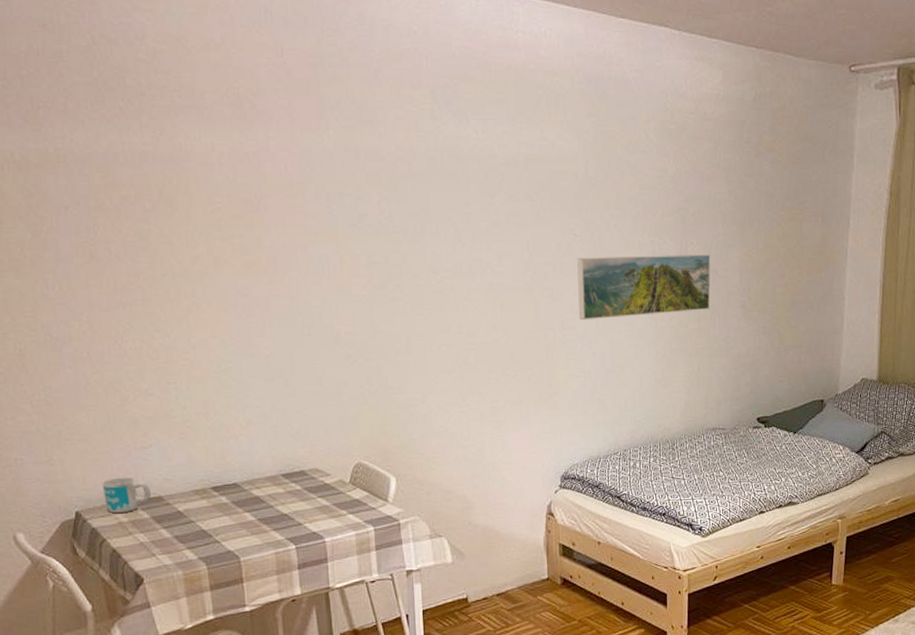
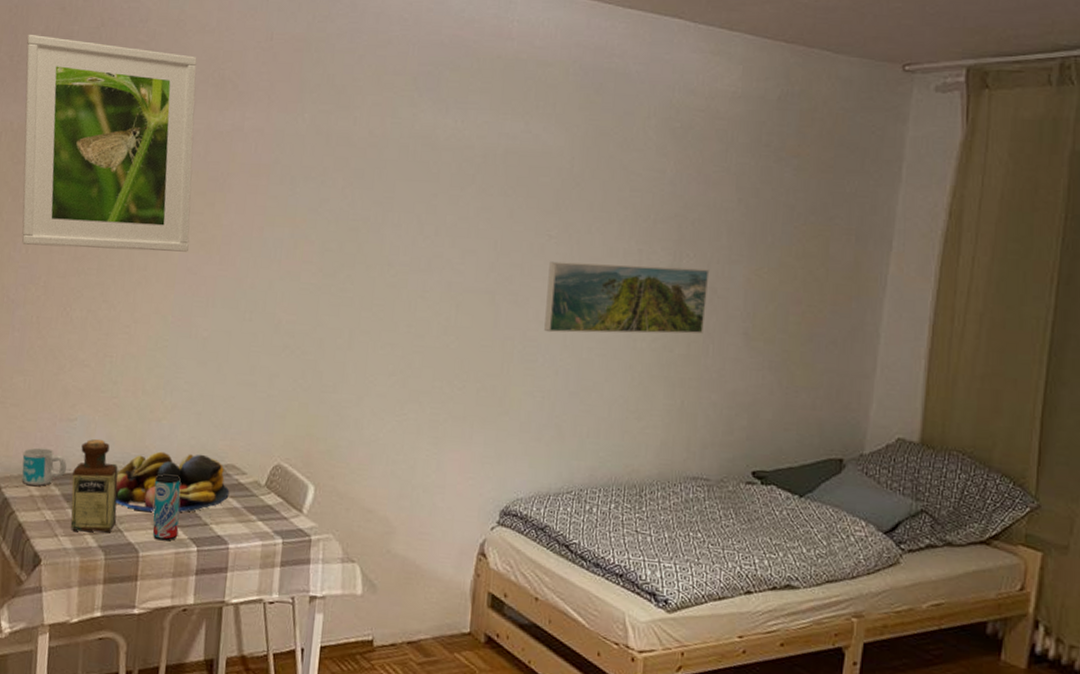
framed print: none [8,56,235,281] -> present [21,35,197,252]
bottle: none [158,461,211,548] -> present [70,438,118,532]
fruit bowl: none [203,463,317,521] -> present [115,451,230,512]
beverage can: none [242,485,275,545] -> present [152,474,181,541]

